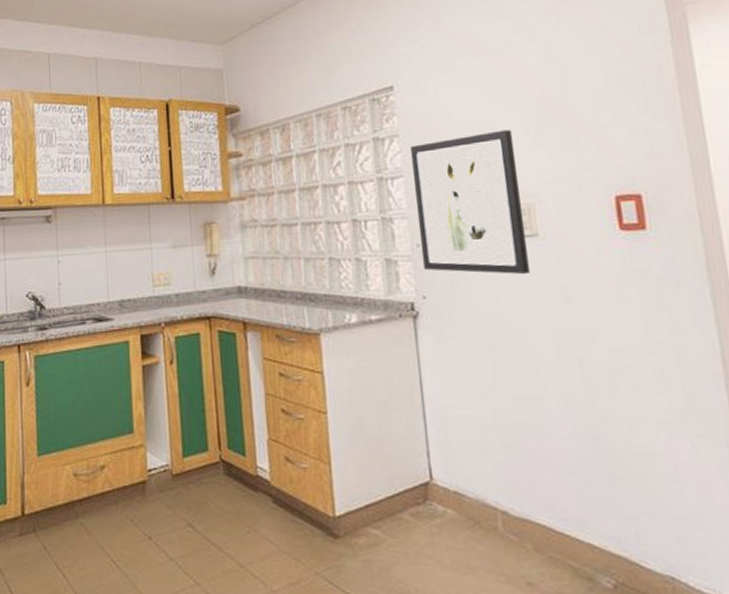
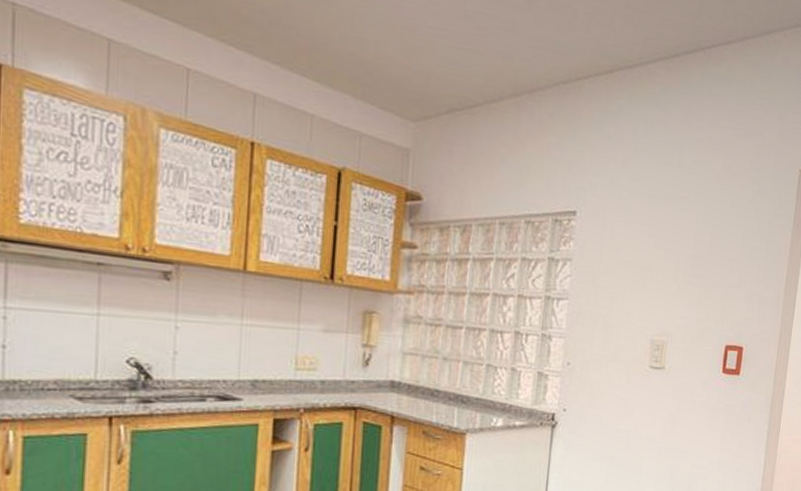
wall art: present [409,129,530,275] -> none [569,272,665,400]

